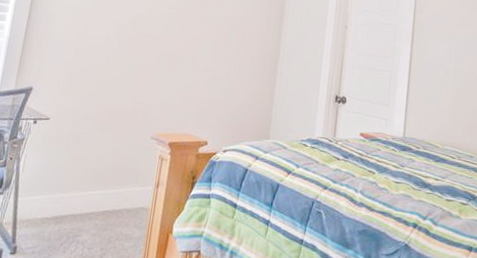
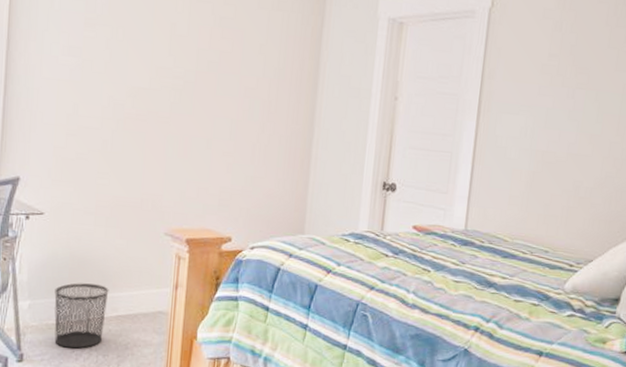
waste bin: none [46,180,99,242] -> present [54,283,109,349]

